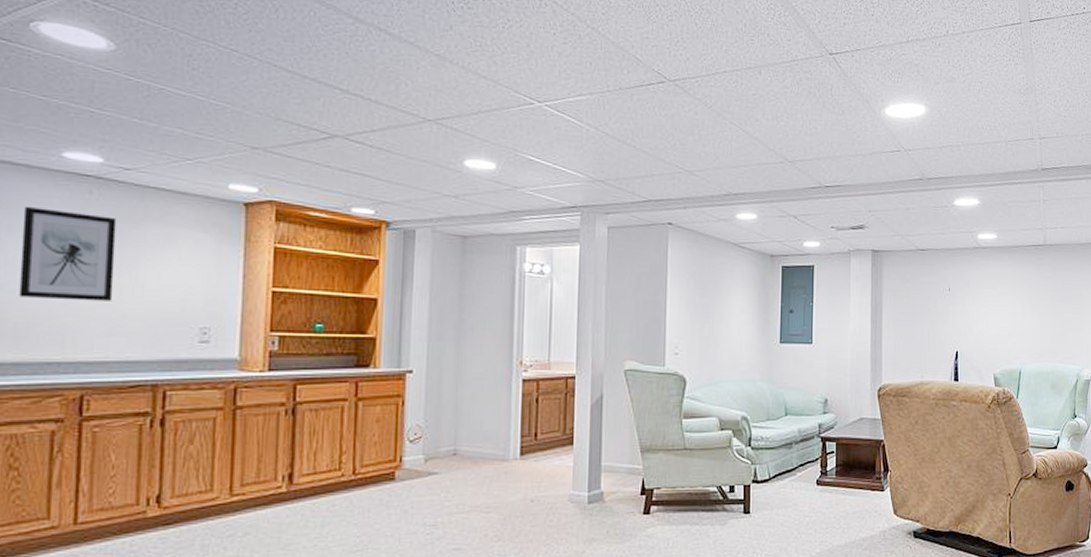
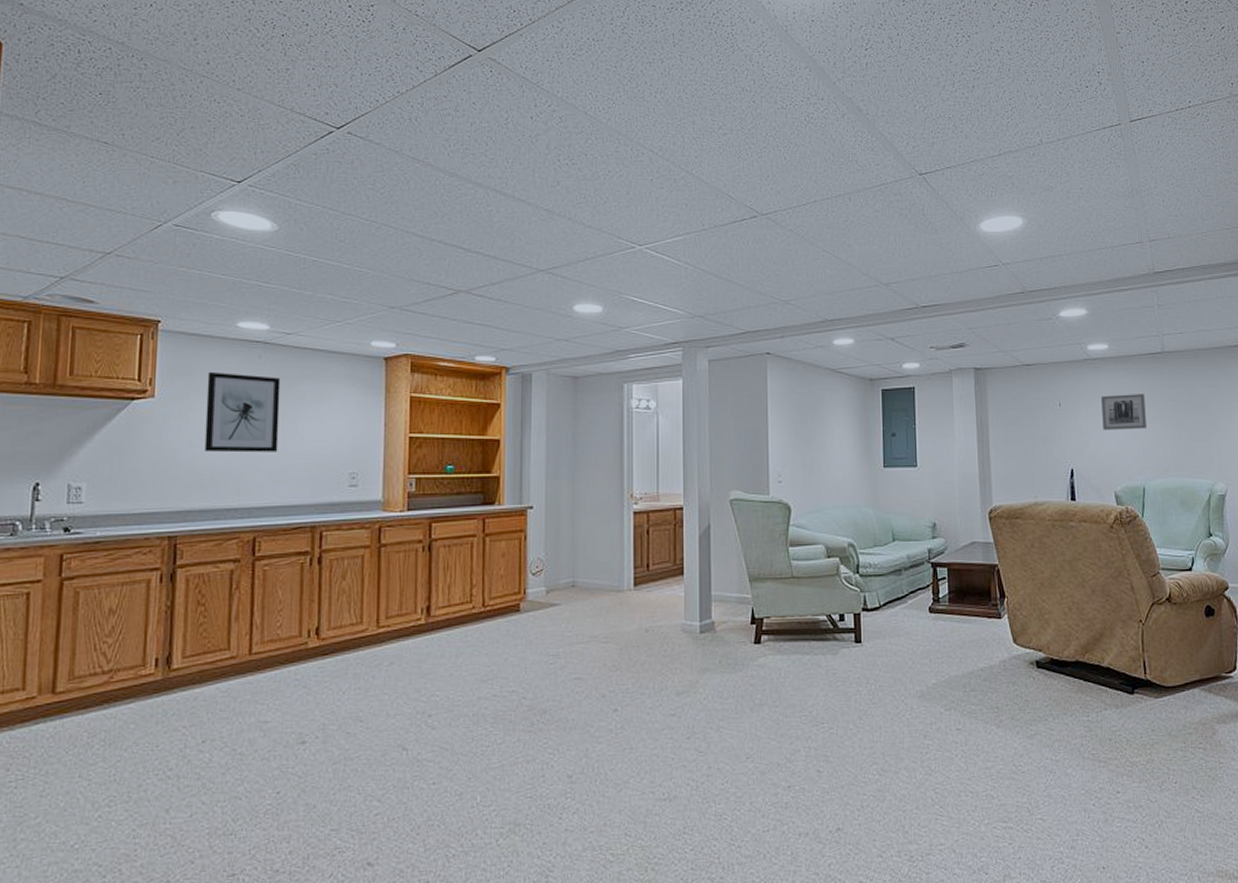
wall art: none [987,282,1026,317] -> present [1101,394,1146,430]

